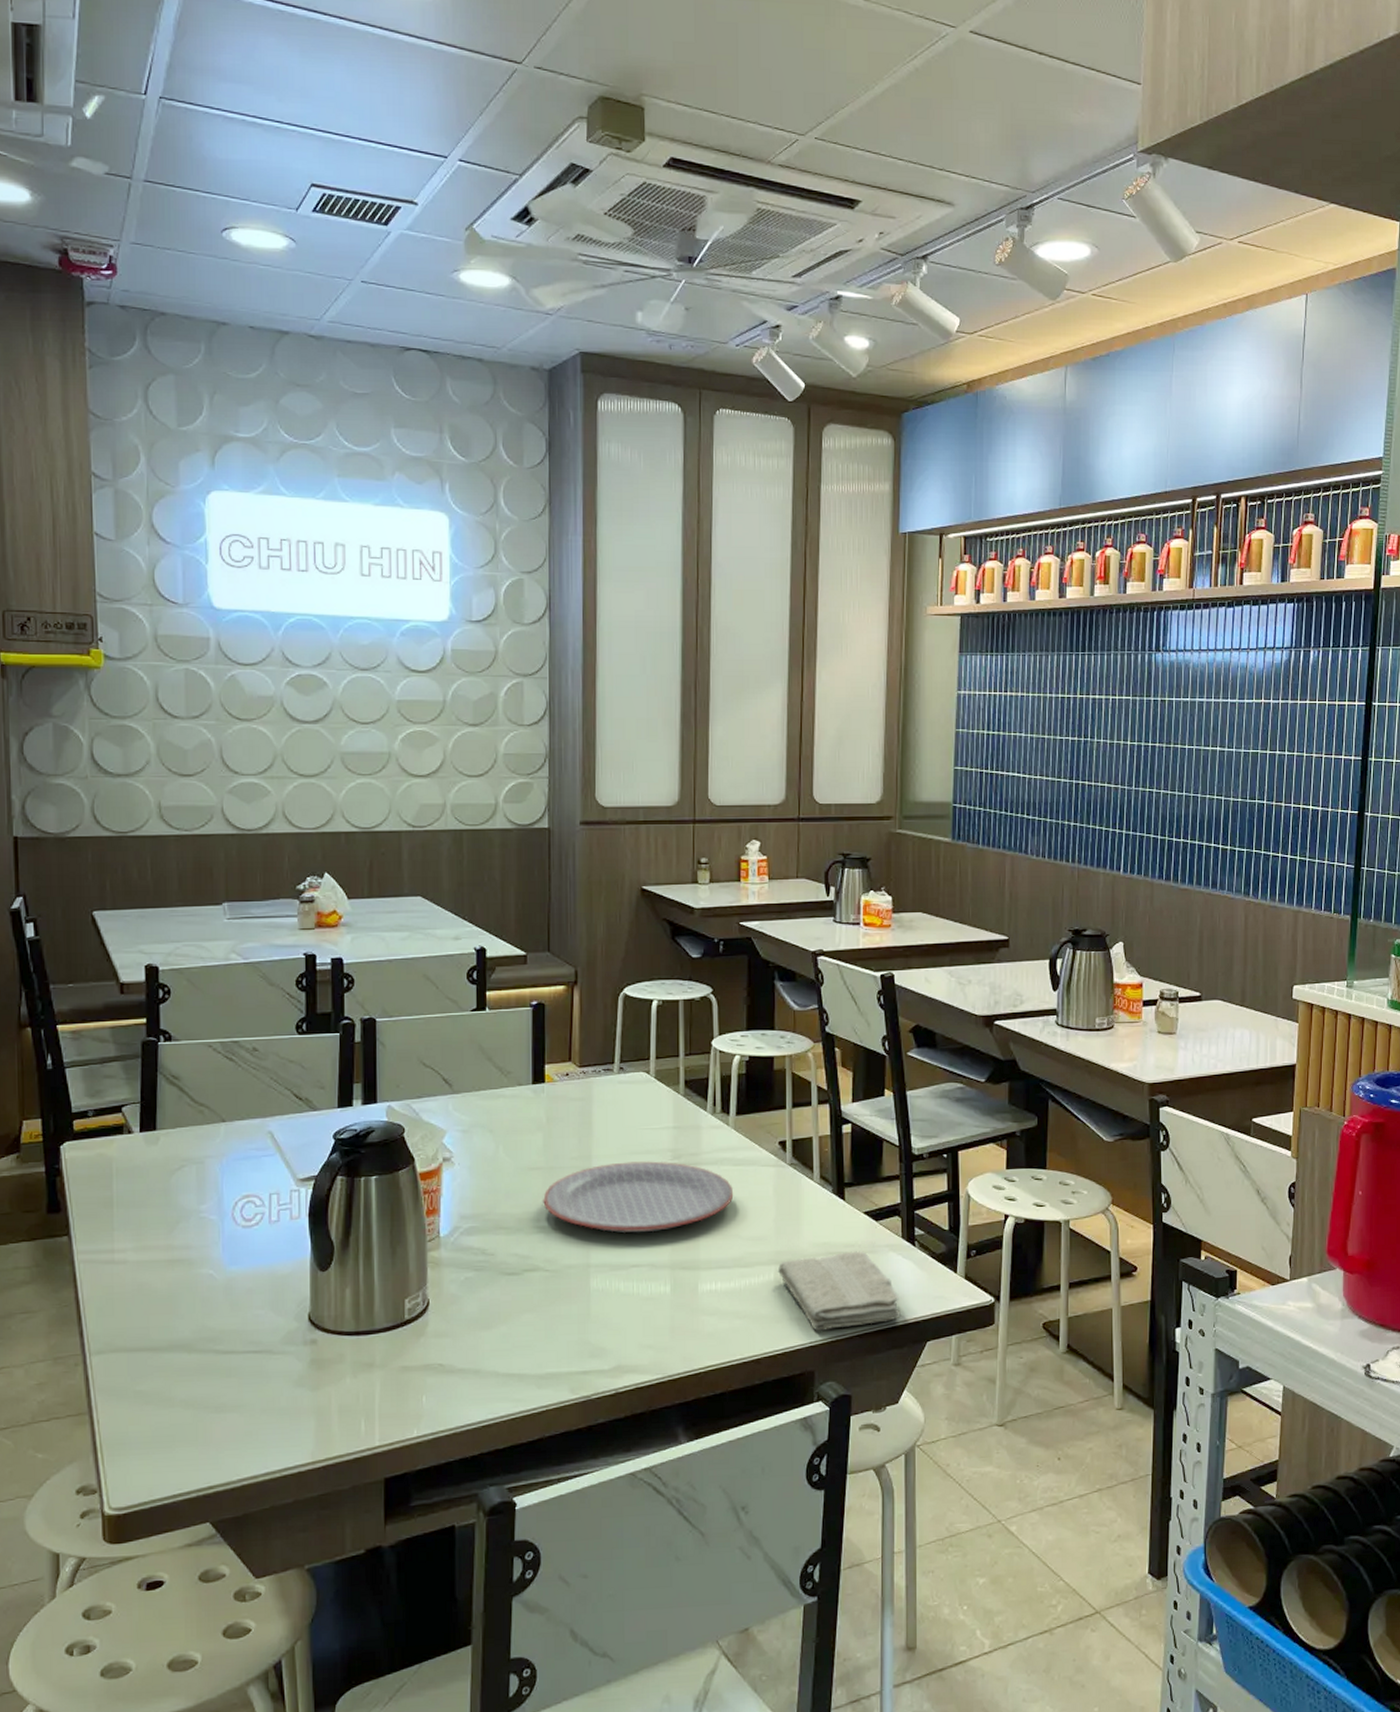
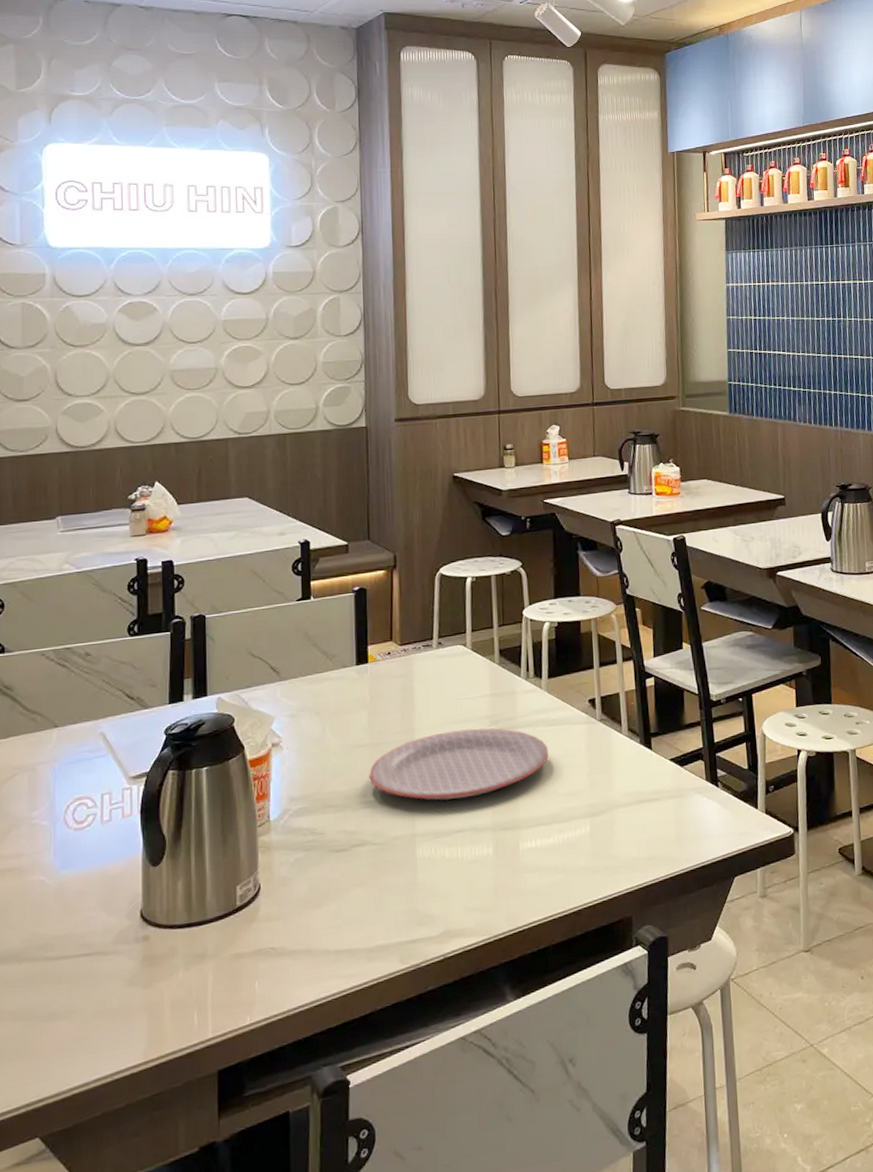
washcloth: present [777,1251,901,1331] -> none [592,796,709,877]

